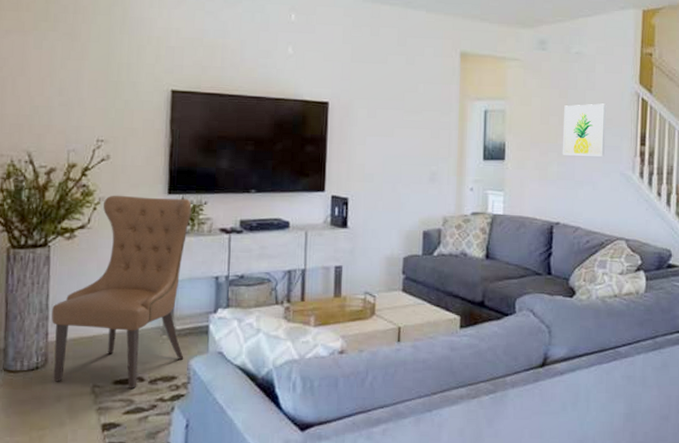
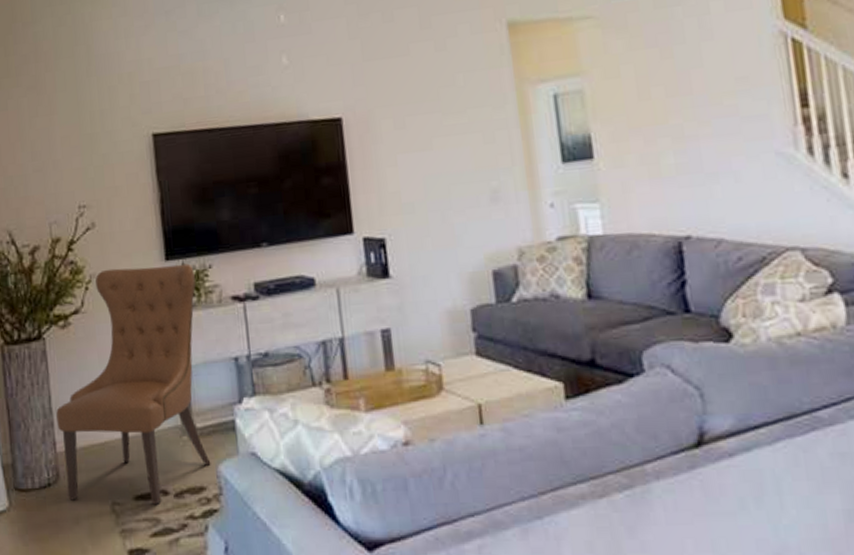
wall art: present [563,103,607,157] -> none [670,56,746,139]

